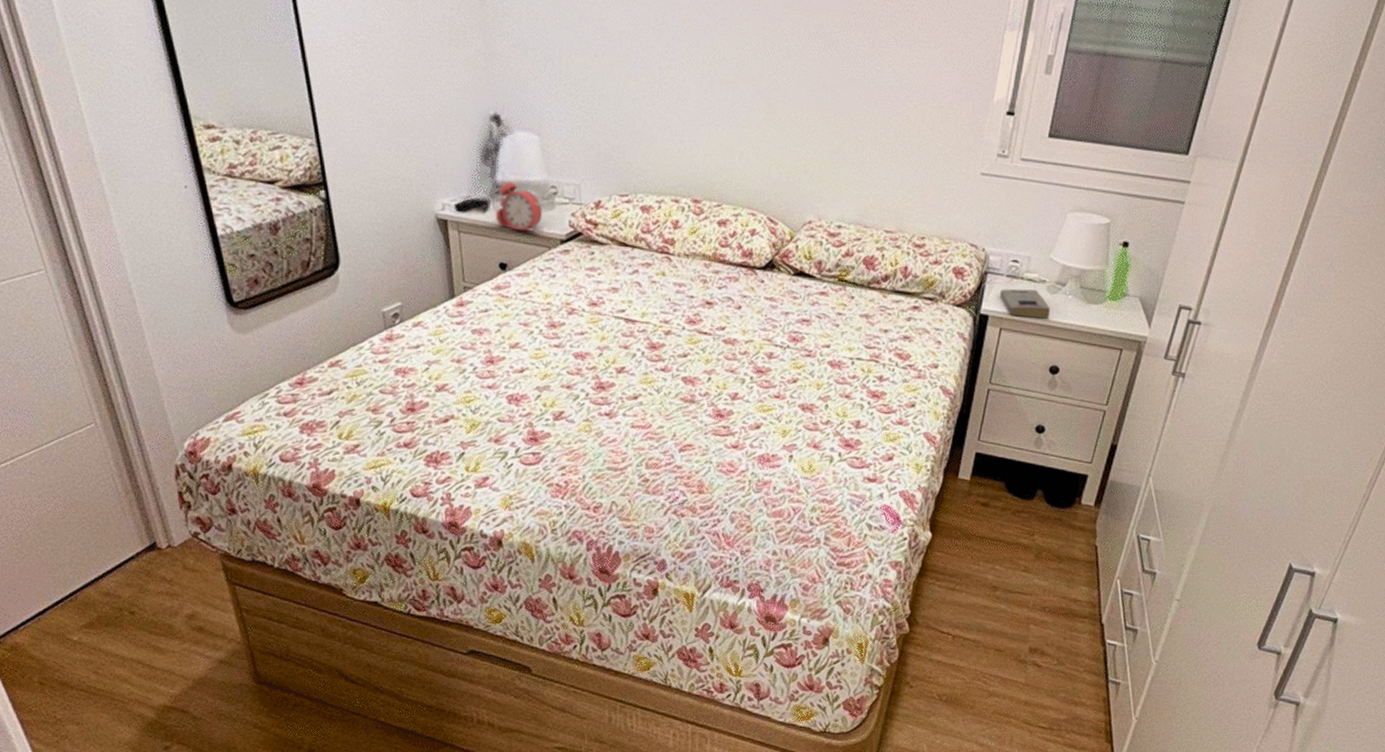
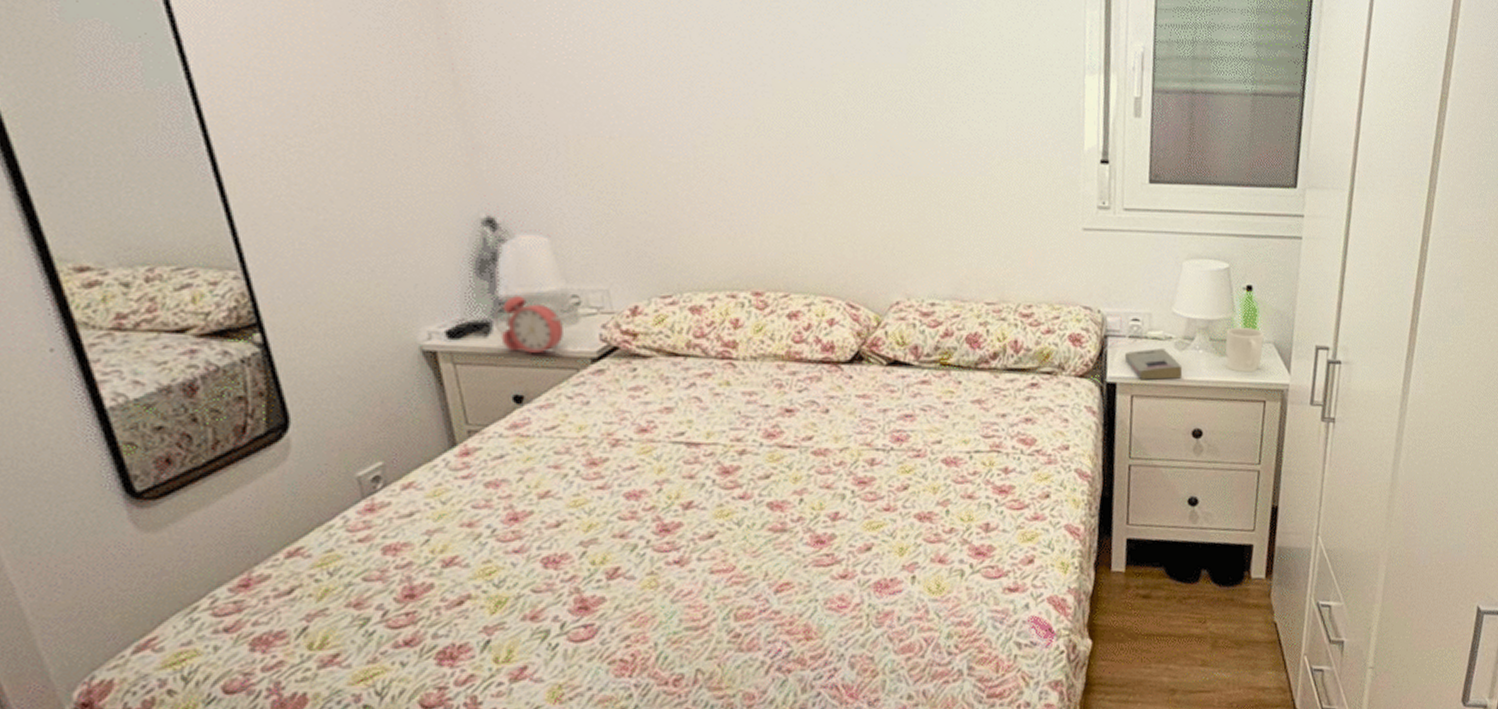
mug: none [1091,278,1132,321] -> present [1225,327,1264,372]

